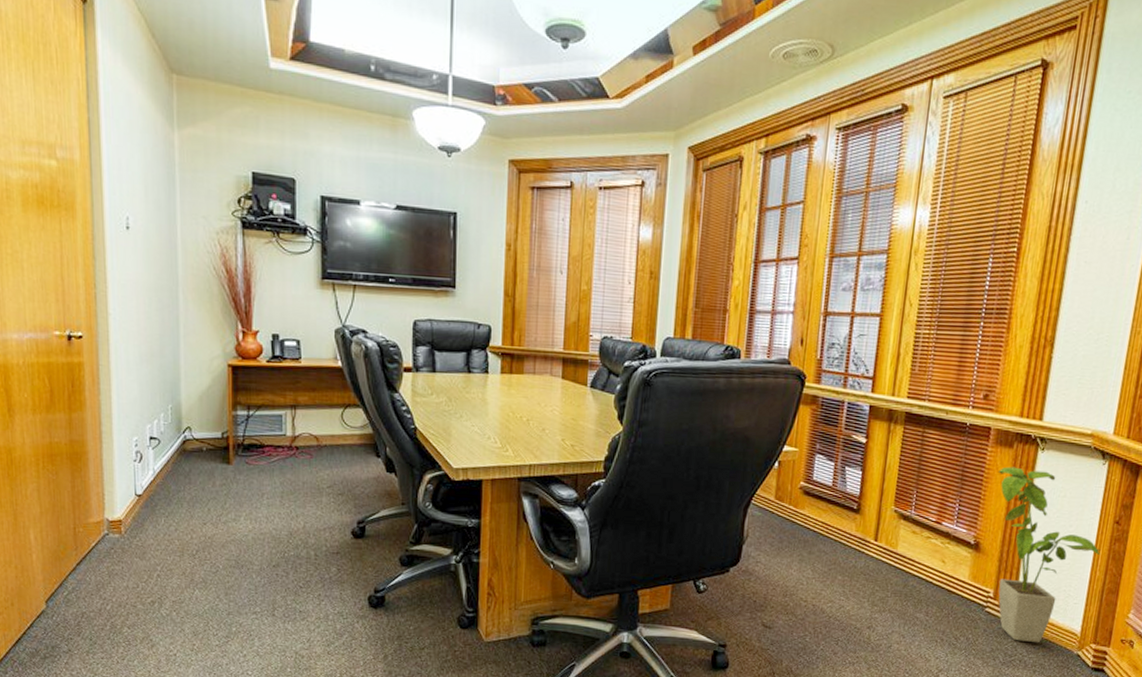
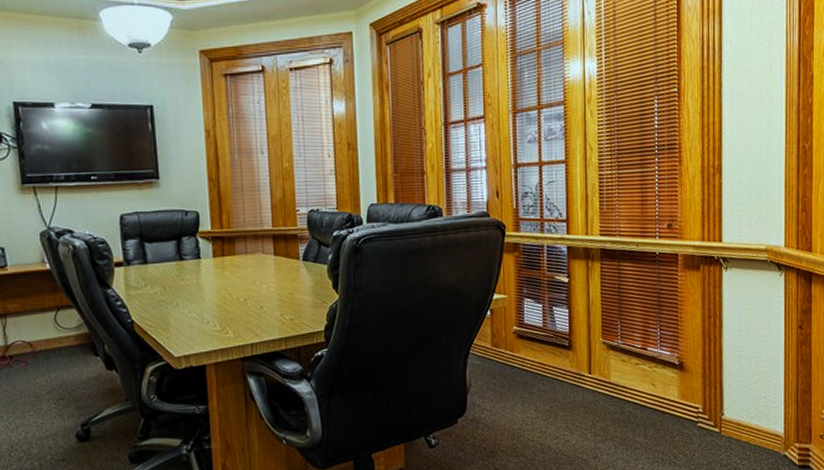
house plant: present [998,466,1101,643] -> none [690,287,791,451]

